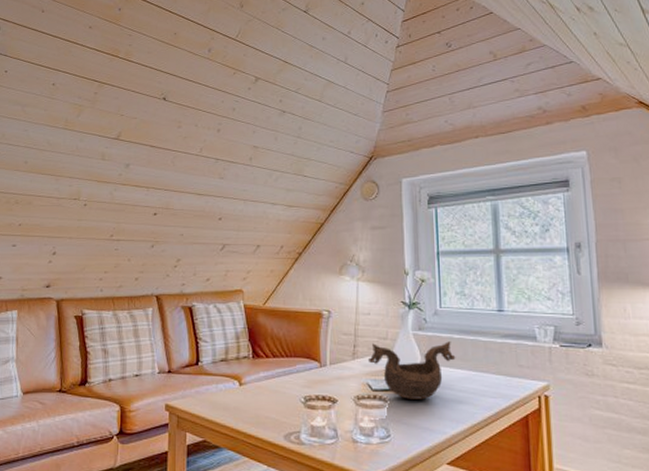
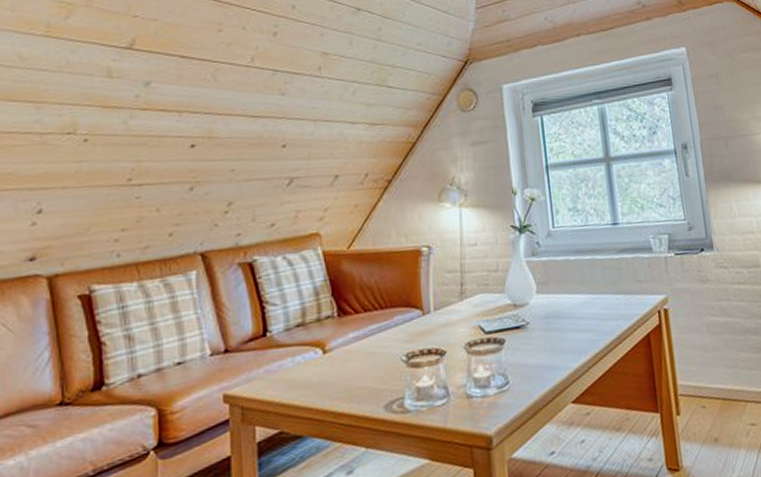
decorative bowl: present [367,341,456,400] -> none [477,264,574,337]

